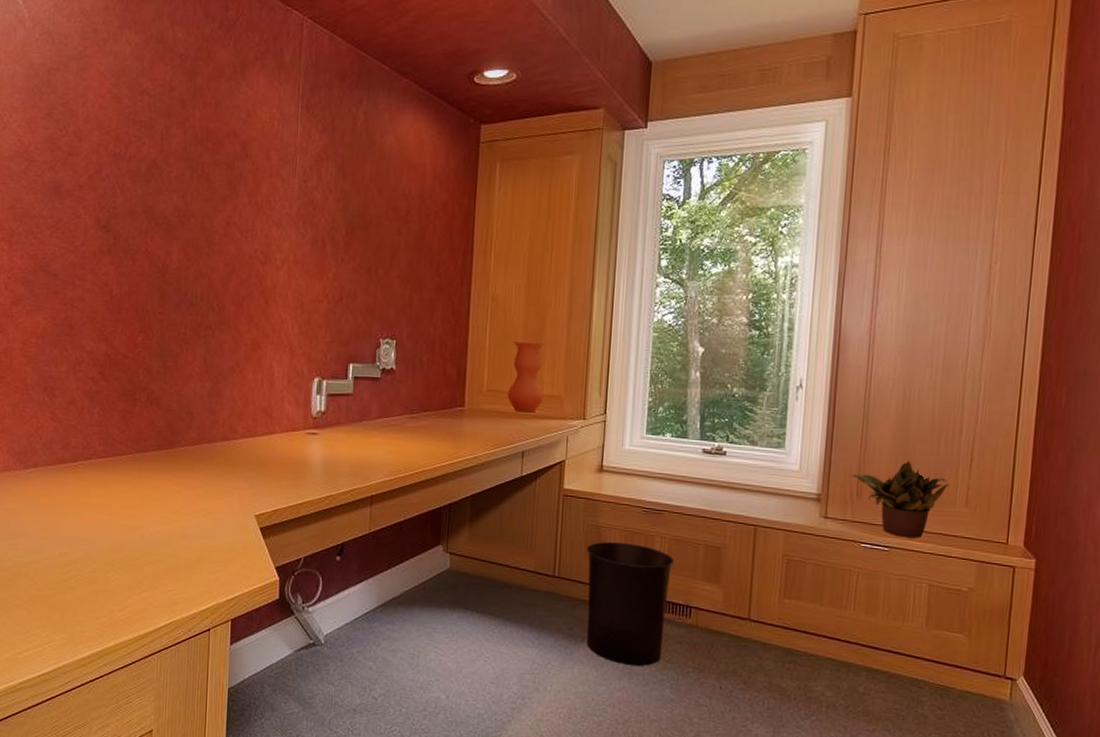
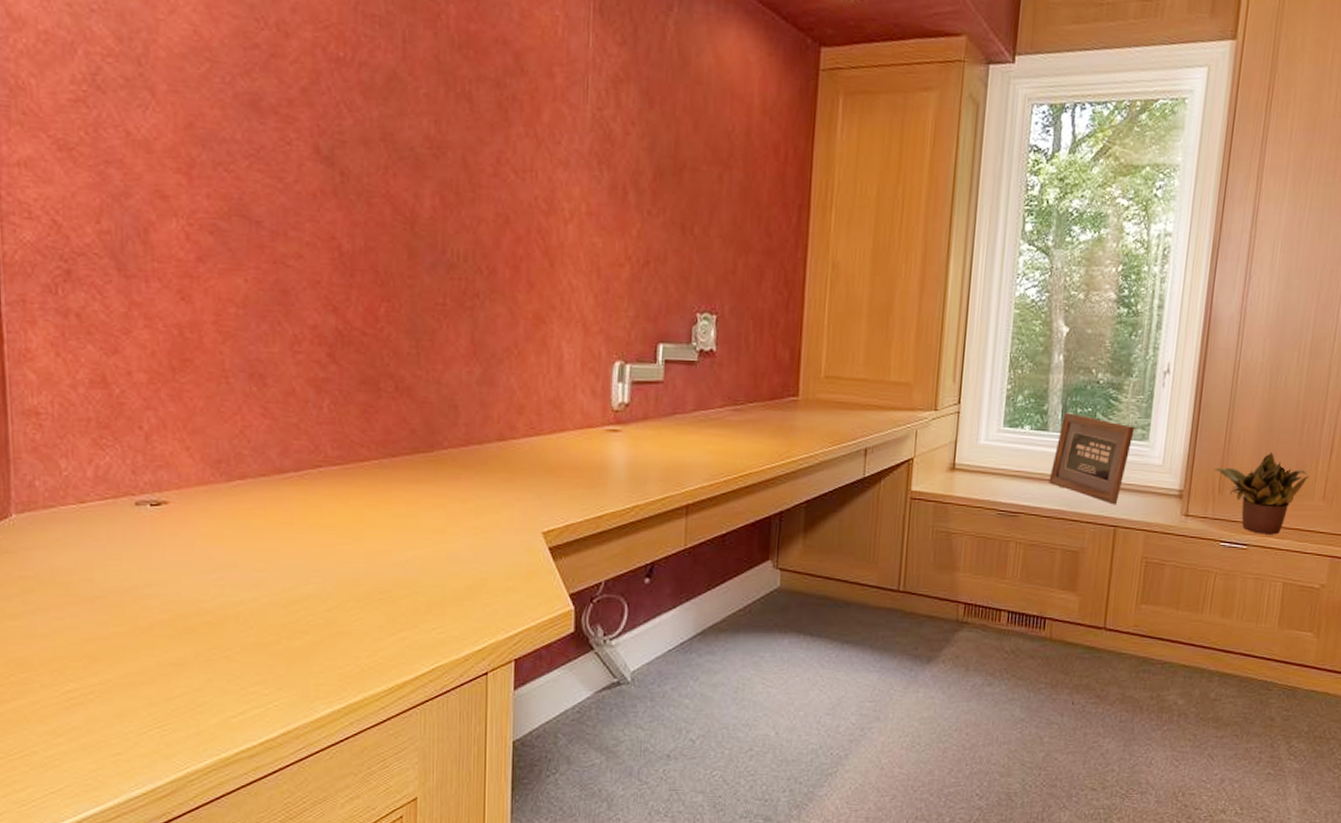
vase: present [507,342,544,413] -> none [849,318,892,403]
waste bin: present [586,541,675,666] -> none [933,549,1030,685]
picture frame: none [690,422,771,506] -> present [1049,412,1135,505]

